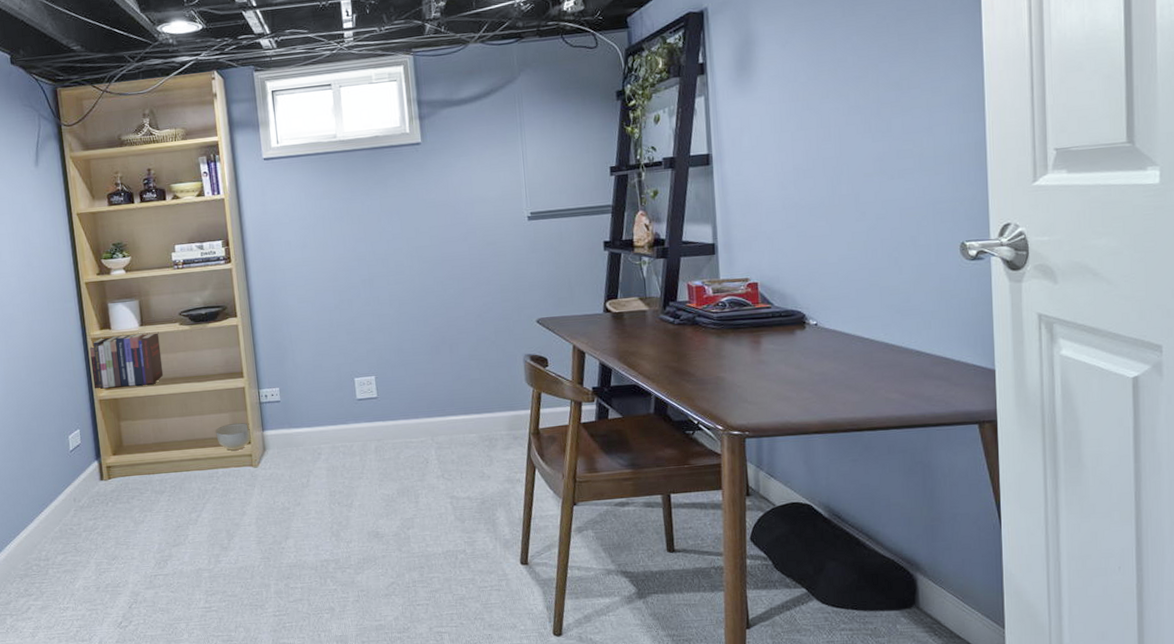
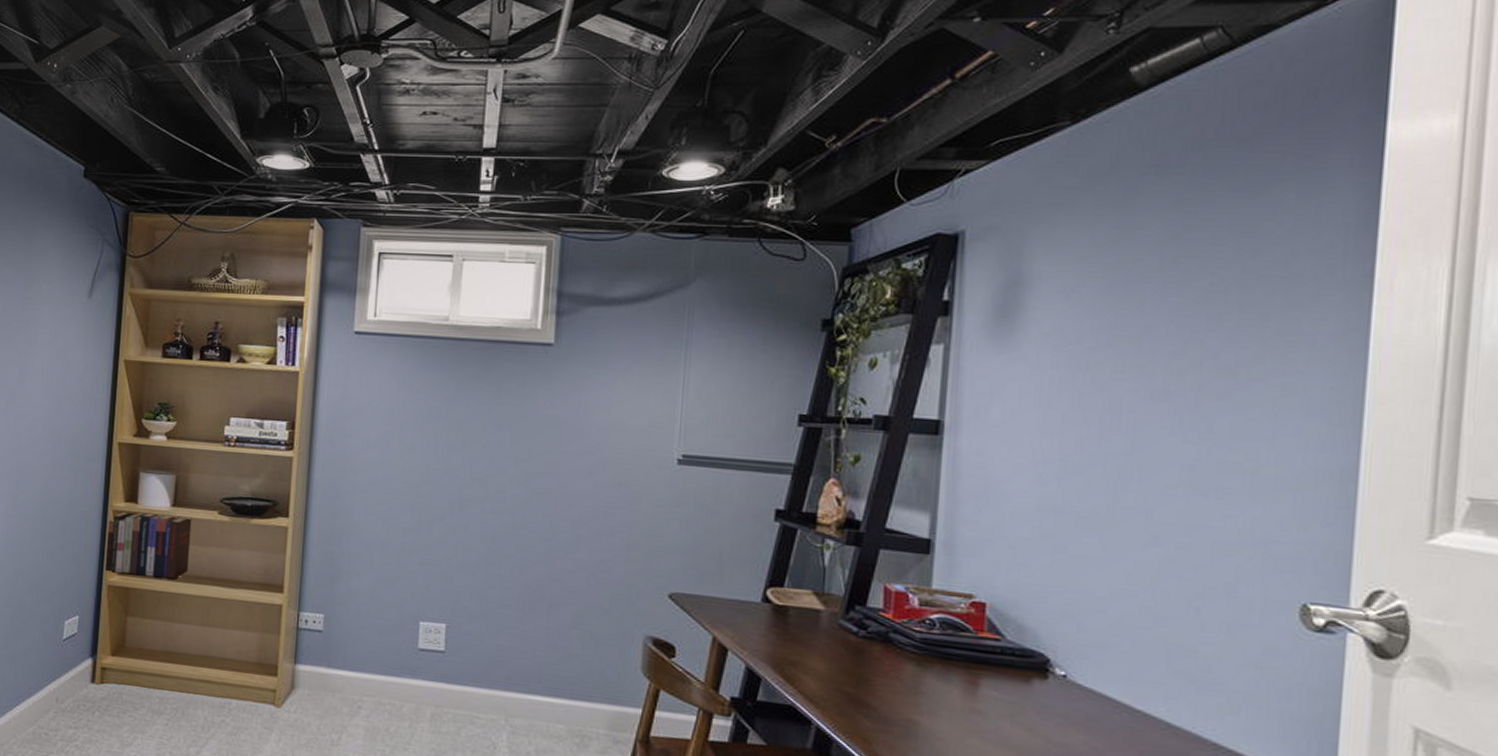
bowl: present [215,422,253,451] -> none [237,646,282,681]

